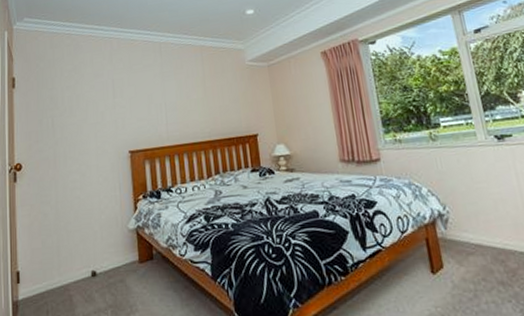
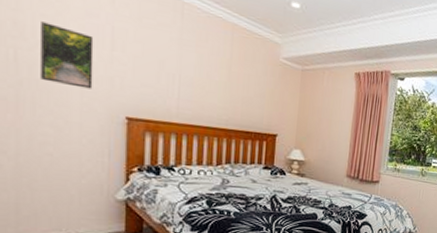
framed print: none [67,91,103,137] -> present [41,21,94,89]

